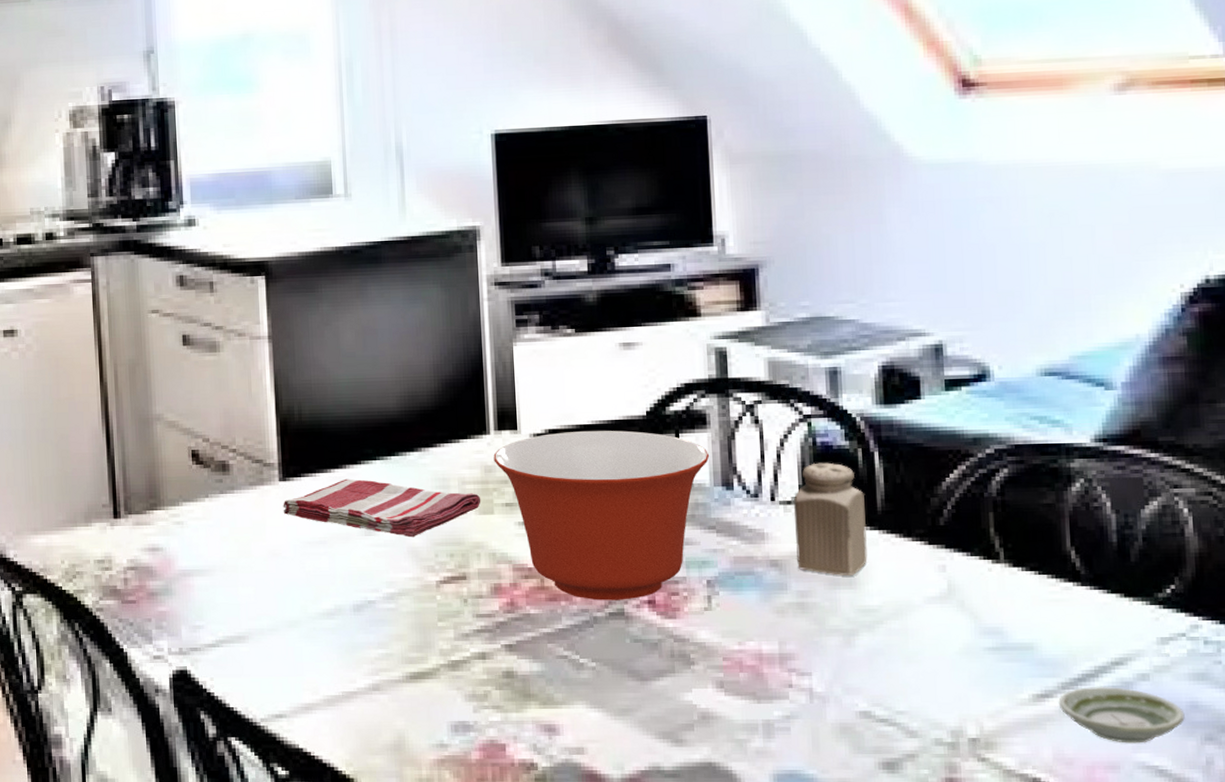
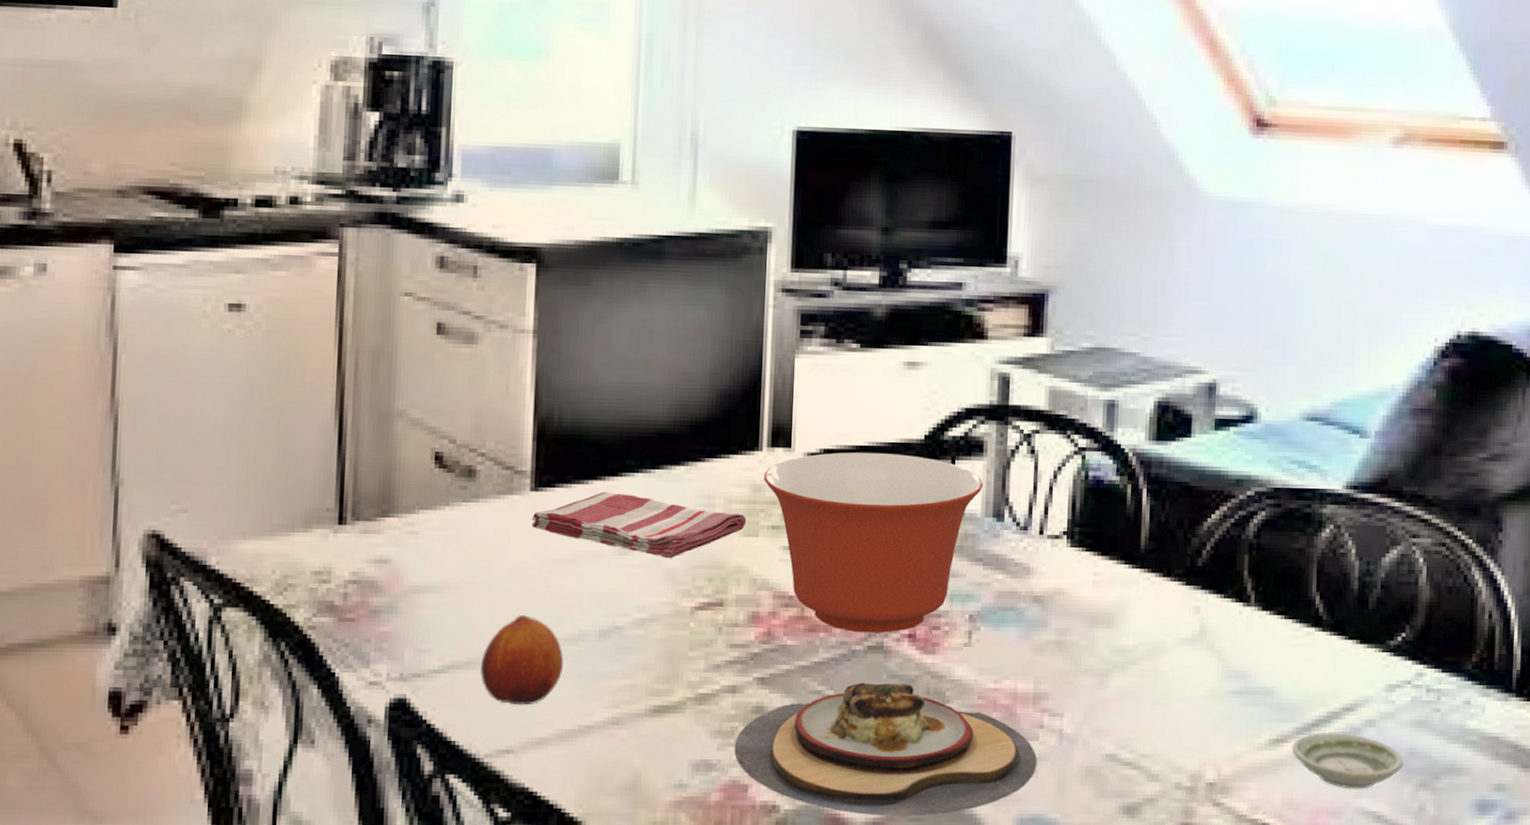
fruit: none [250,593,324,674] -> present [481,615,564,705]
plate: none [489,647,789,773] -> present [734,682,1037,816]
salt shaker: present [793,462,867,575] -> none [1059,497,1130,614]

